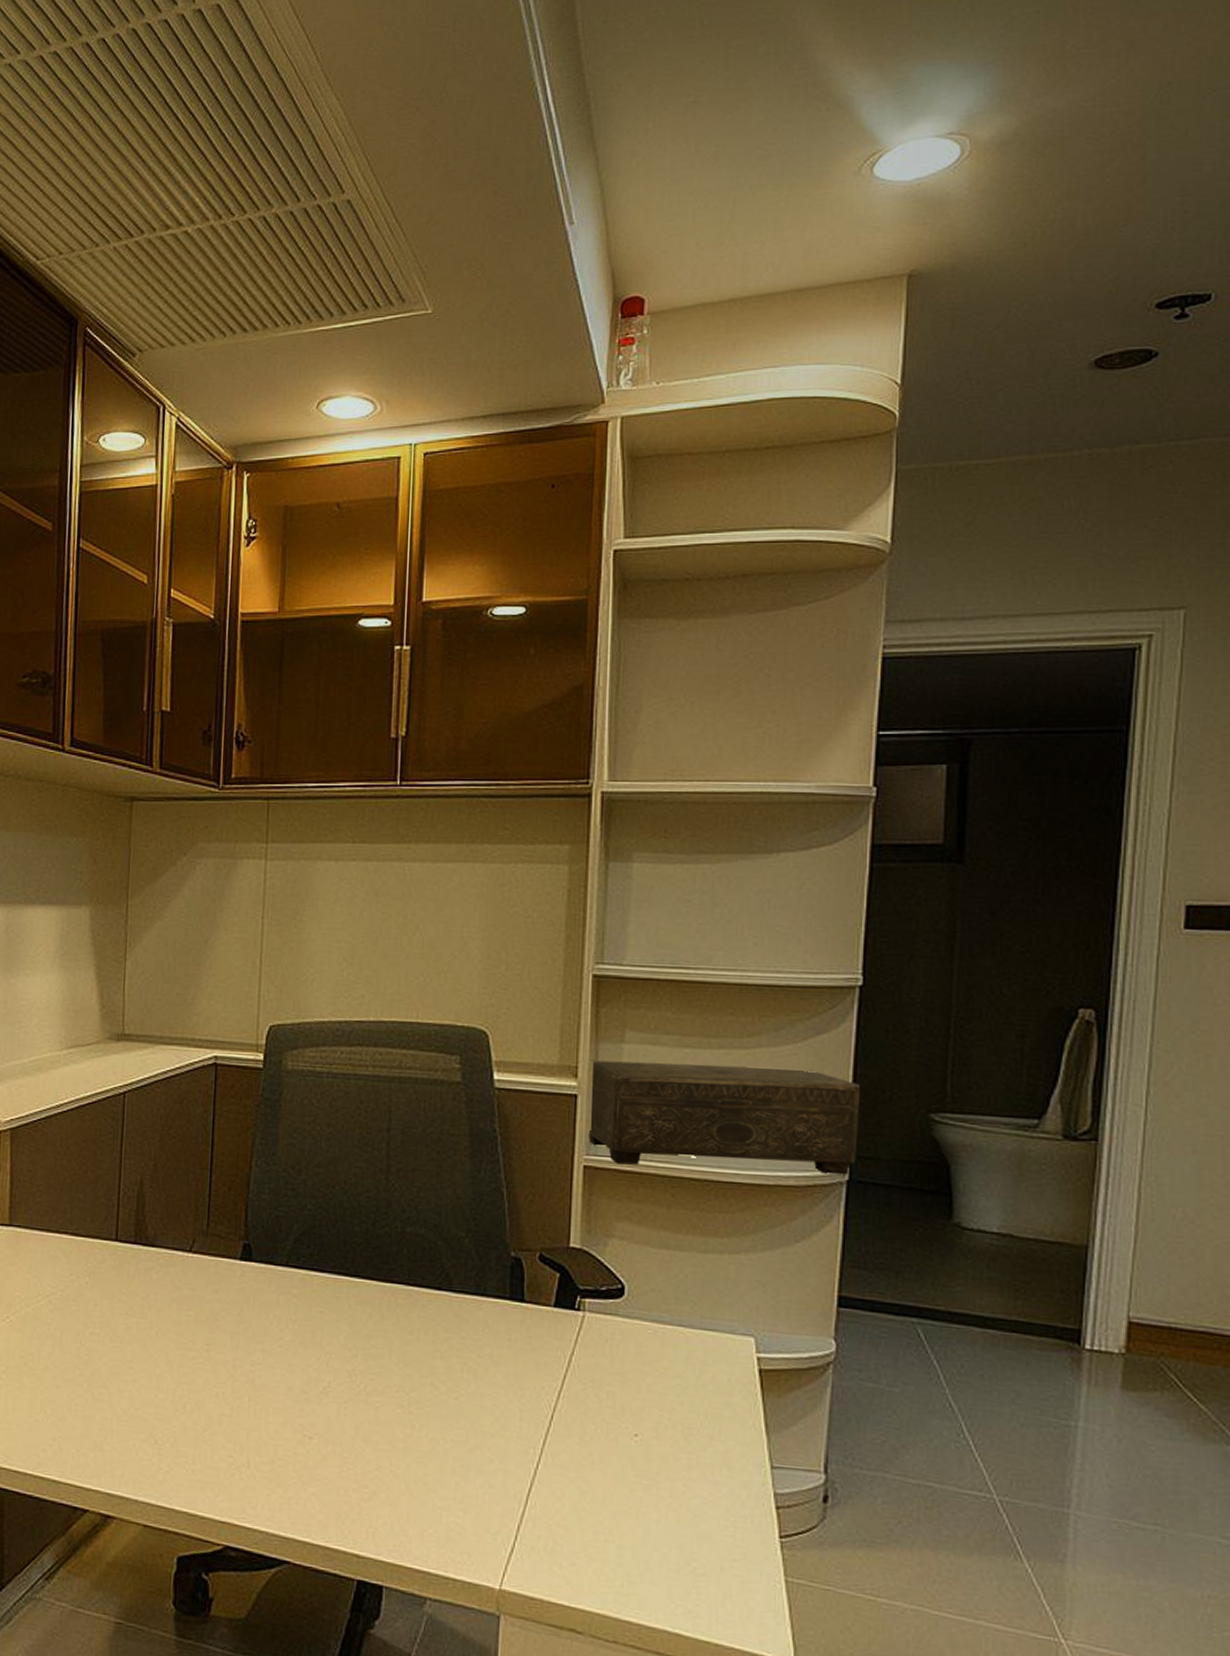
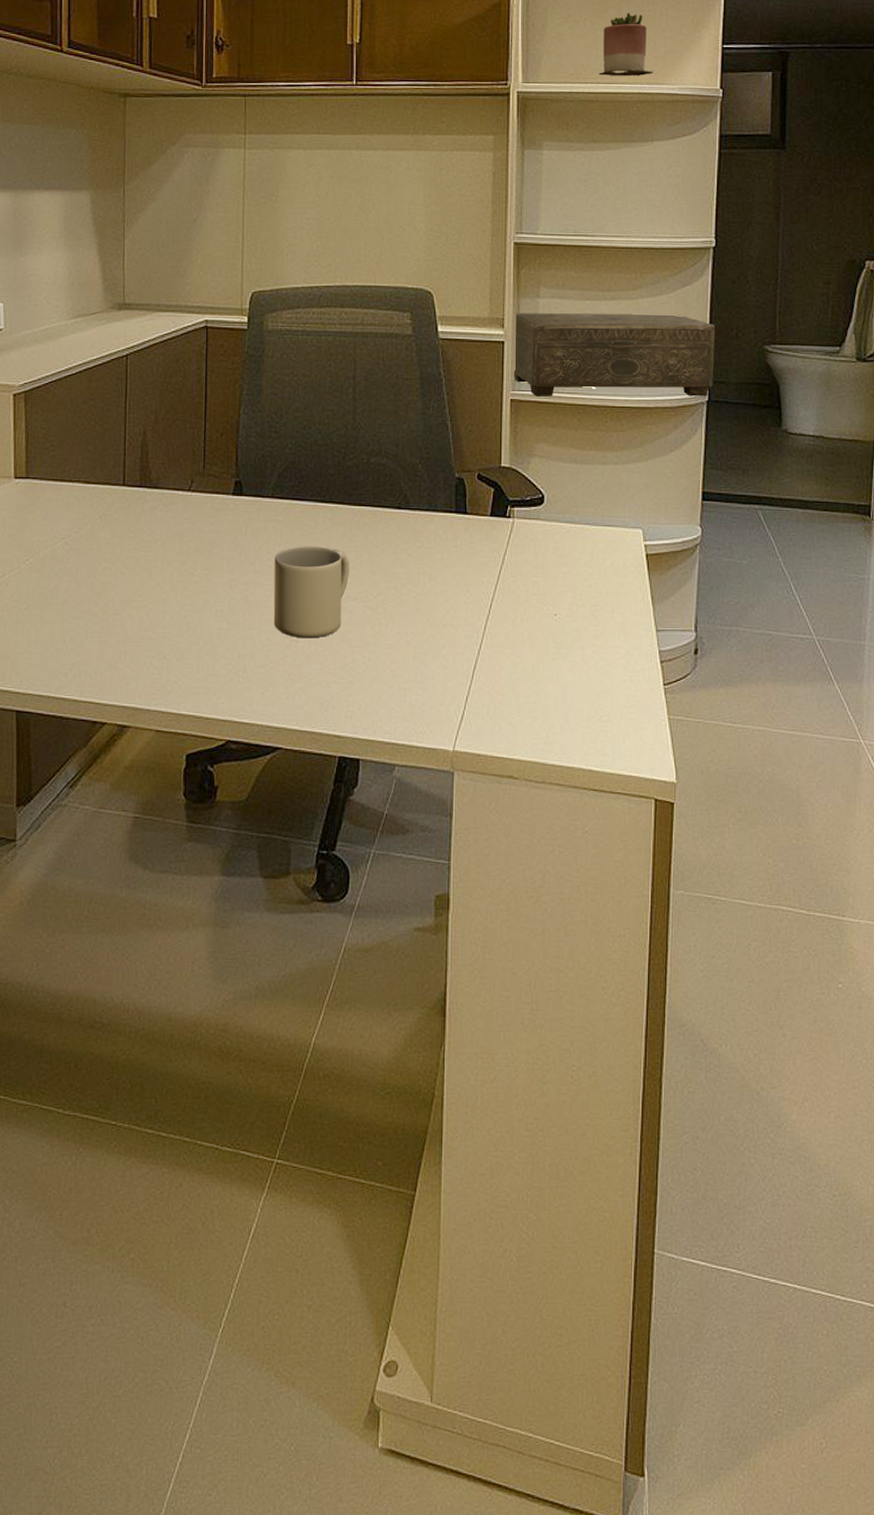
mug: none [283,1325,377,1437] -> present [273,546,349,639]
succulent planter: none [708,693,782,772] -> present [598,12,653,77]

